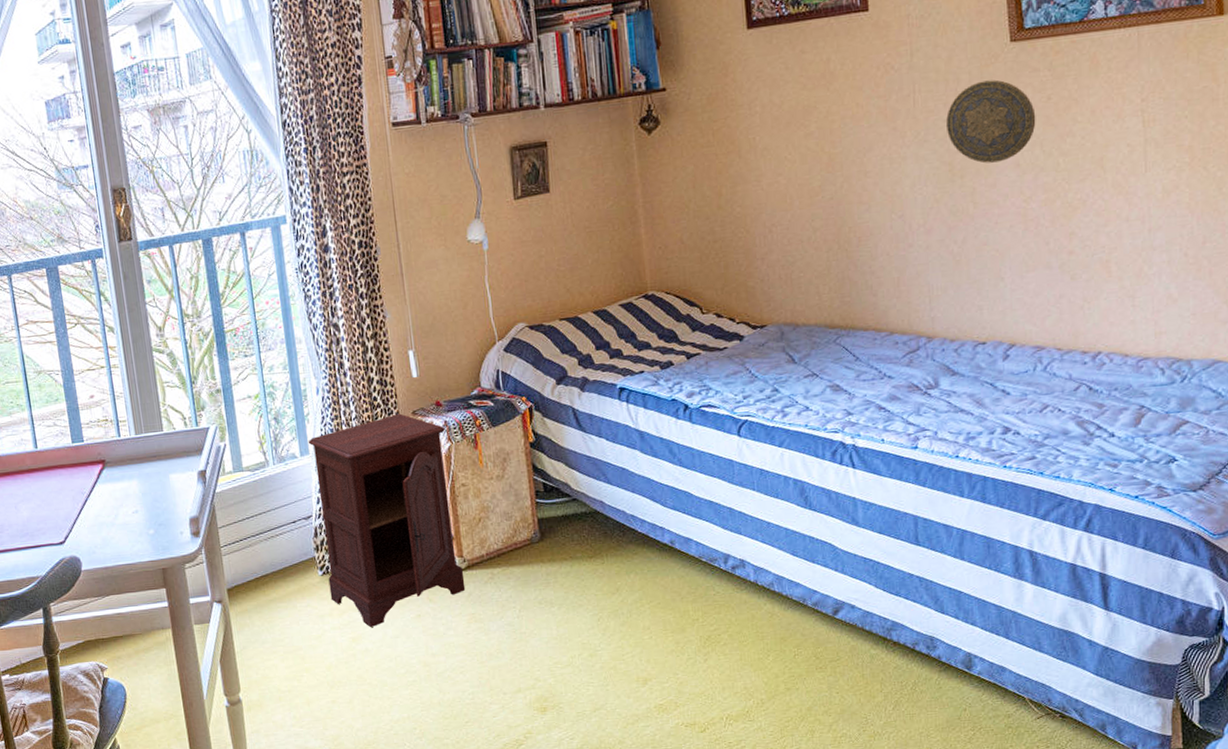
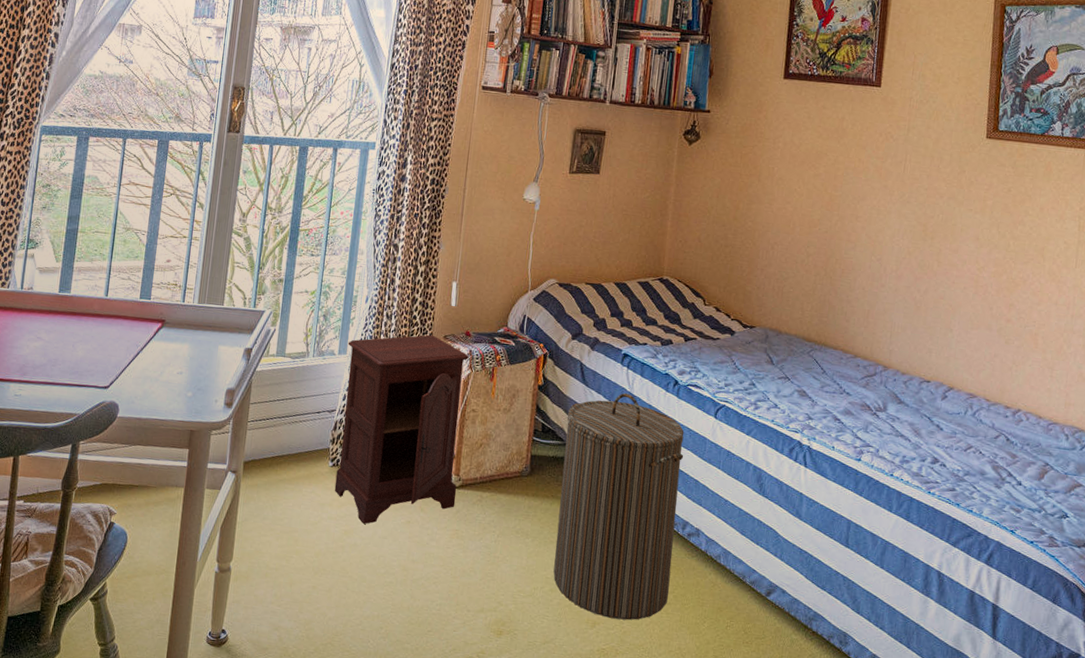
laundry hamper: none [569,430,722,672] -> present [553,393,685,620]
decorative plate: present [946,79,1036,164] -> none [926,164,998,233]

